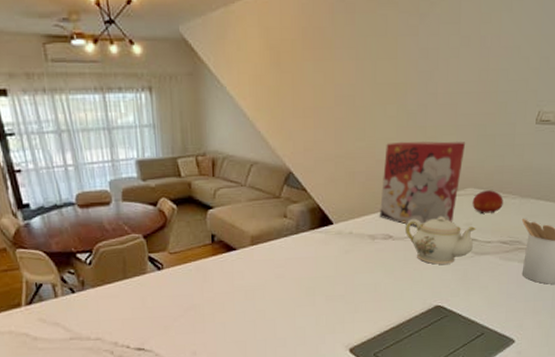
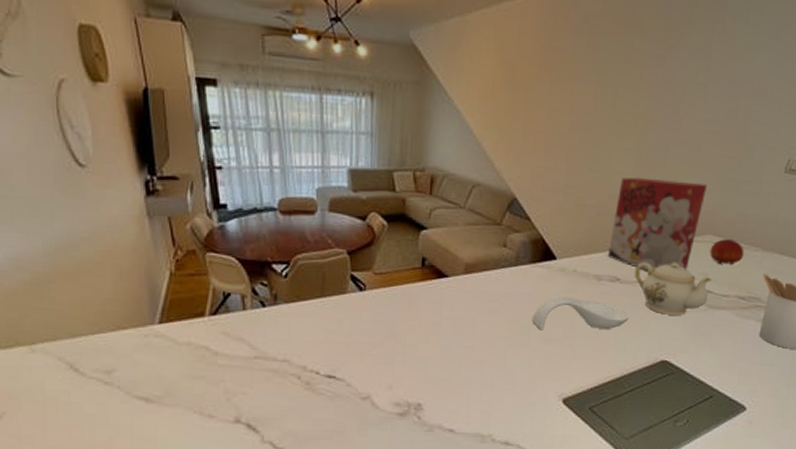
spoon rest: none [316,257,404,290] -> present [532,296,630,331]

